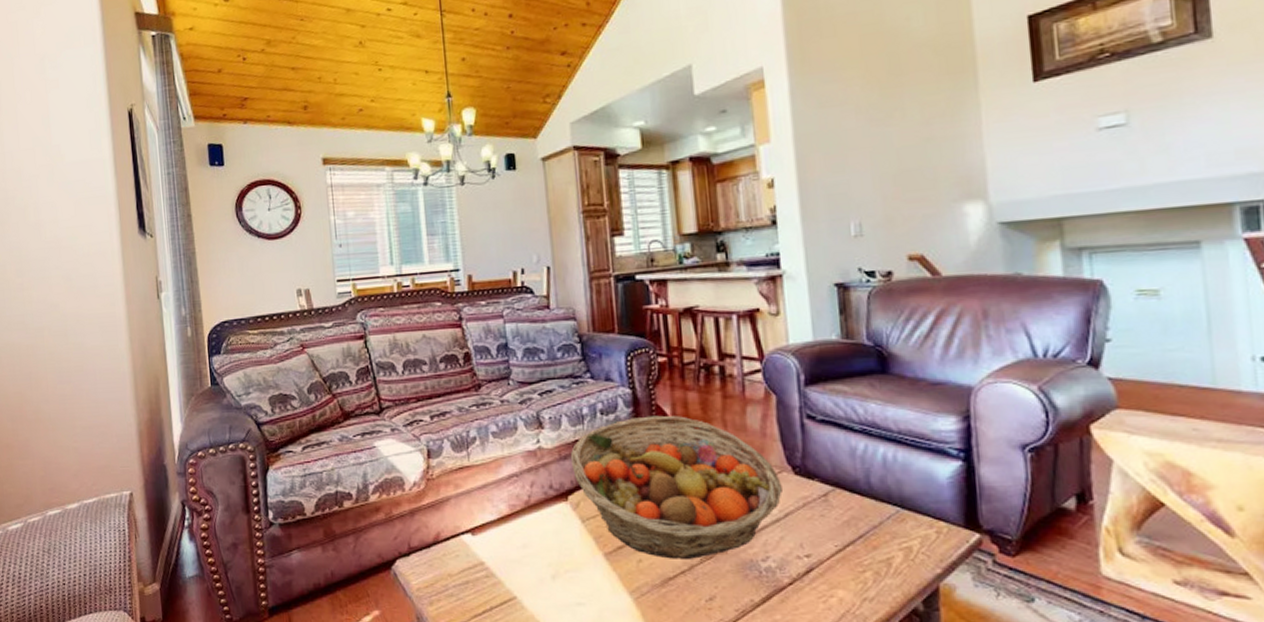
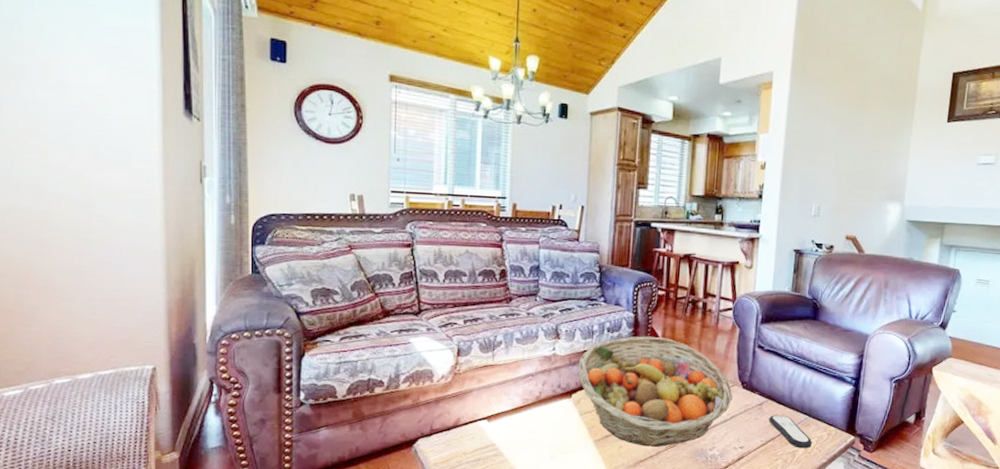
remote control: none [841,508,914,554] -> present [769,415,812,449]

